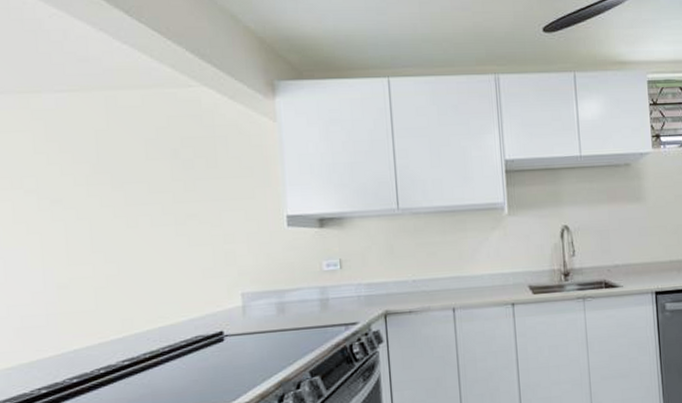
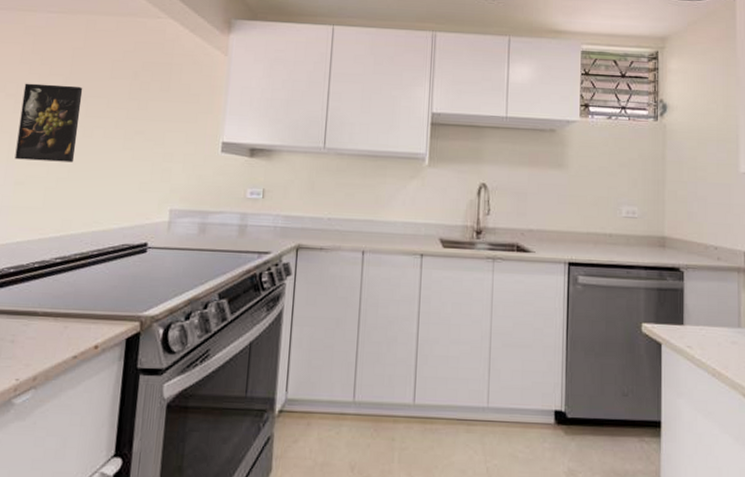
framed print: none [45,172,122,262] -> present [14,83,83,162]

